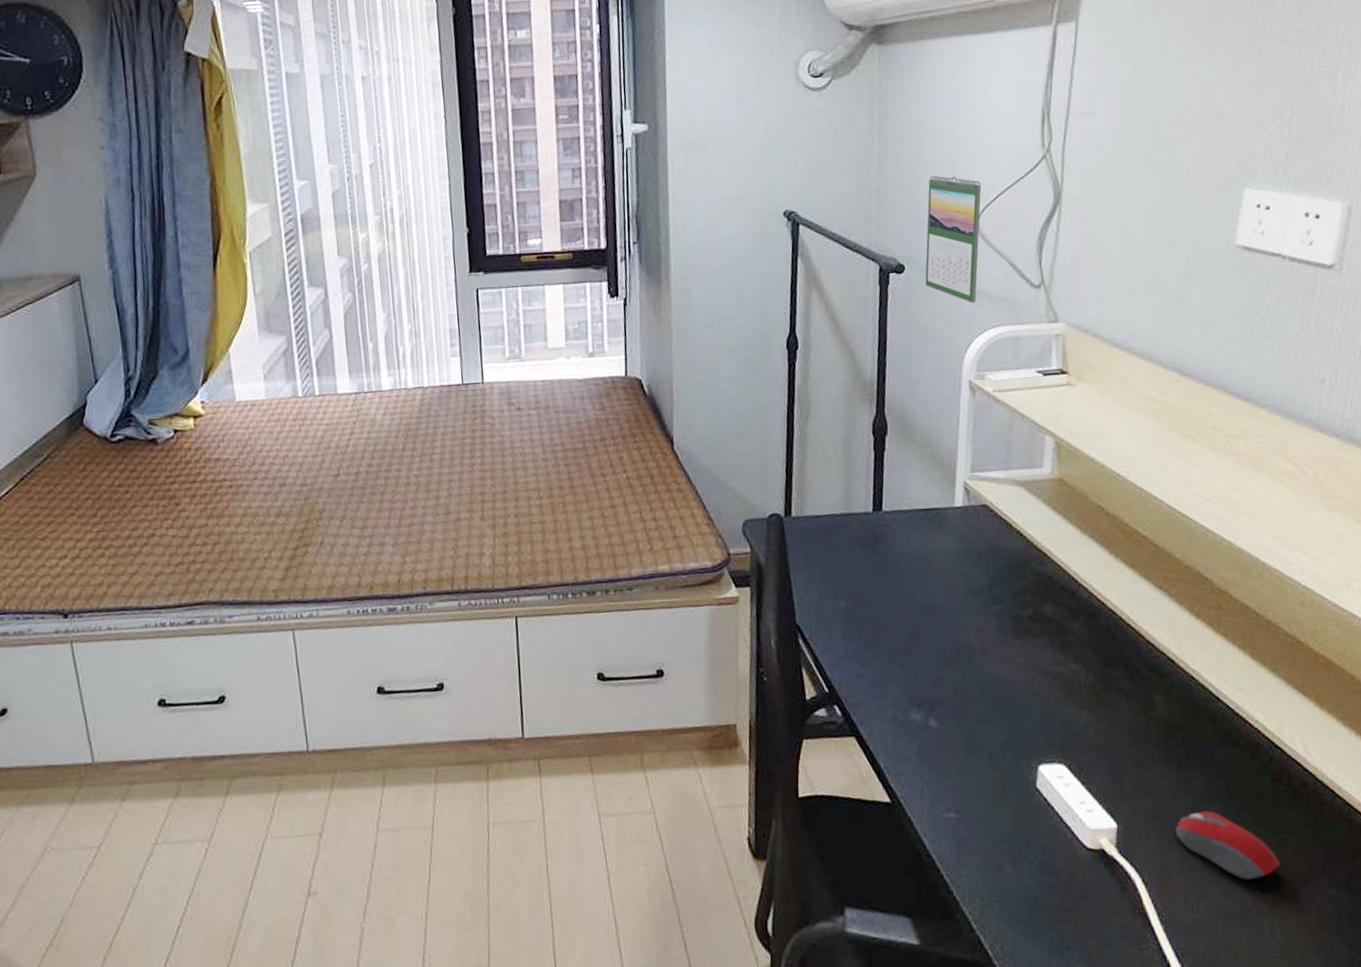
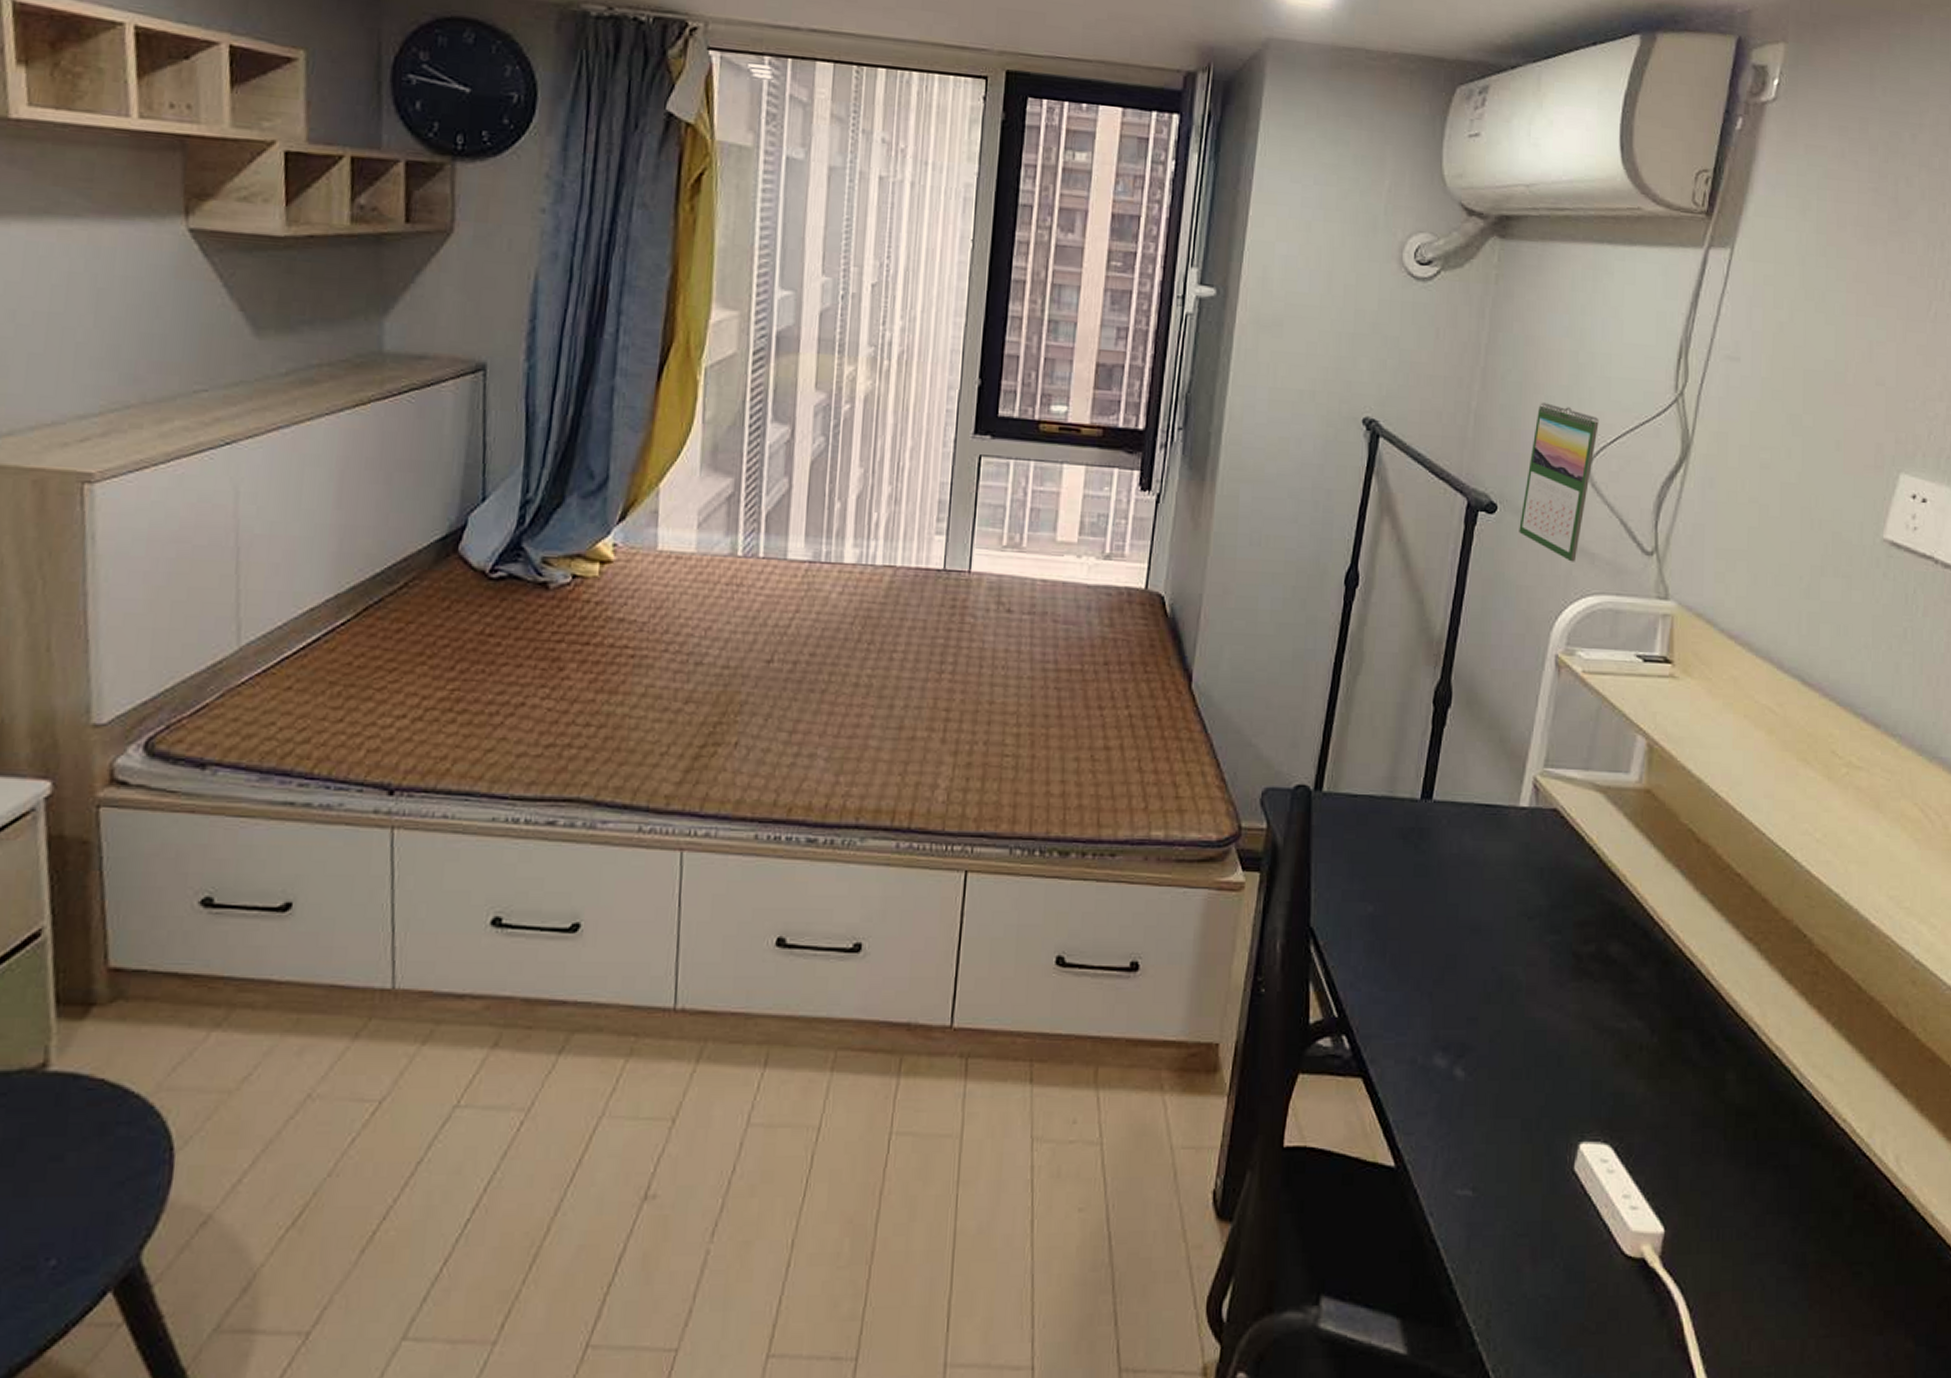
computer mouse: present [1175,811,1281,880] -> none [1733,1225,1853,1318]

